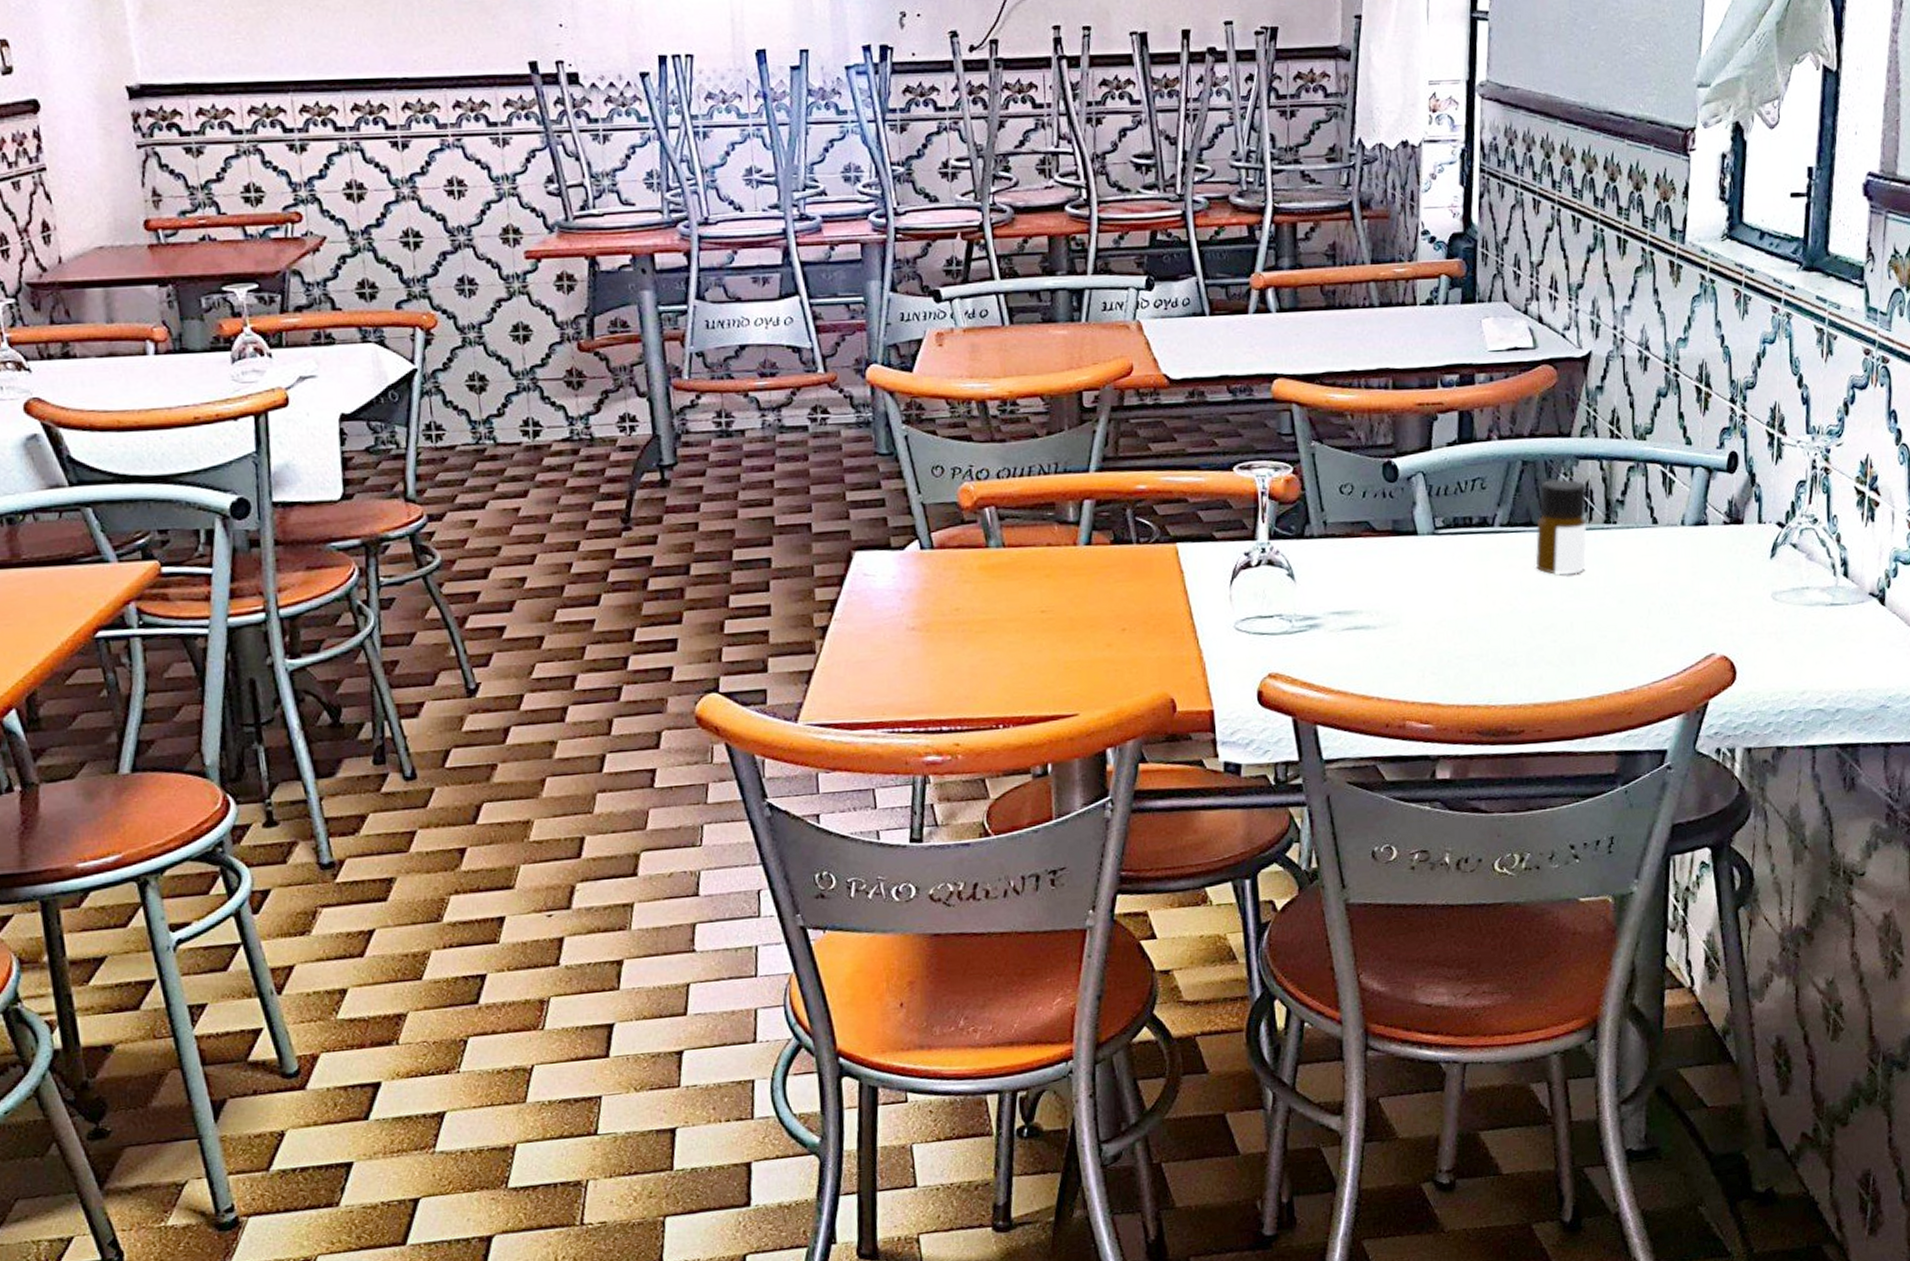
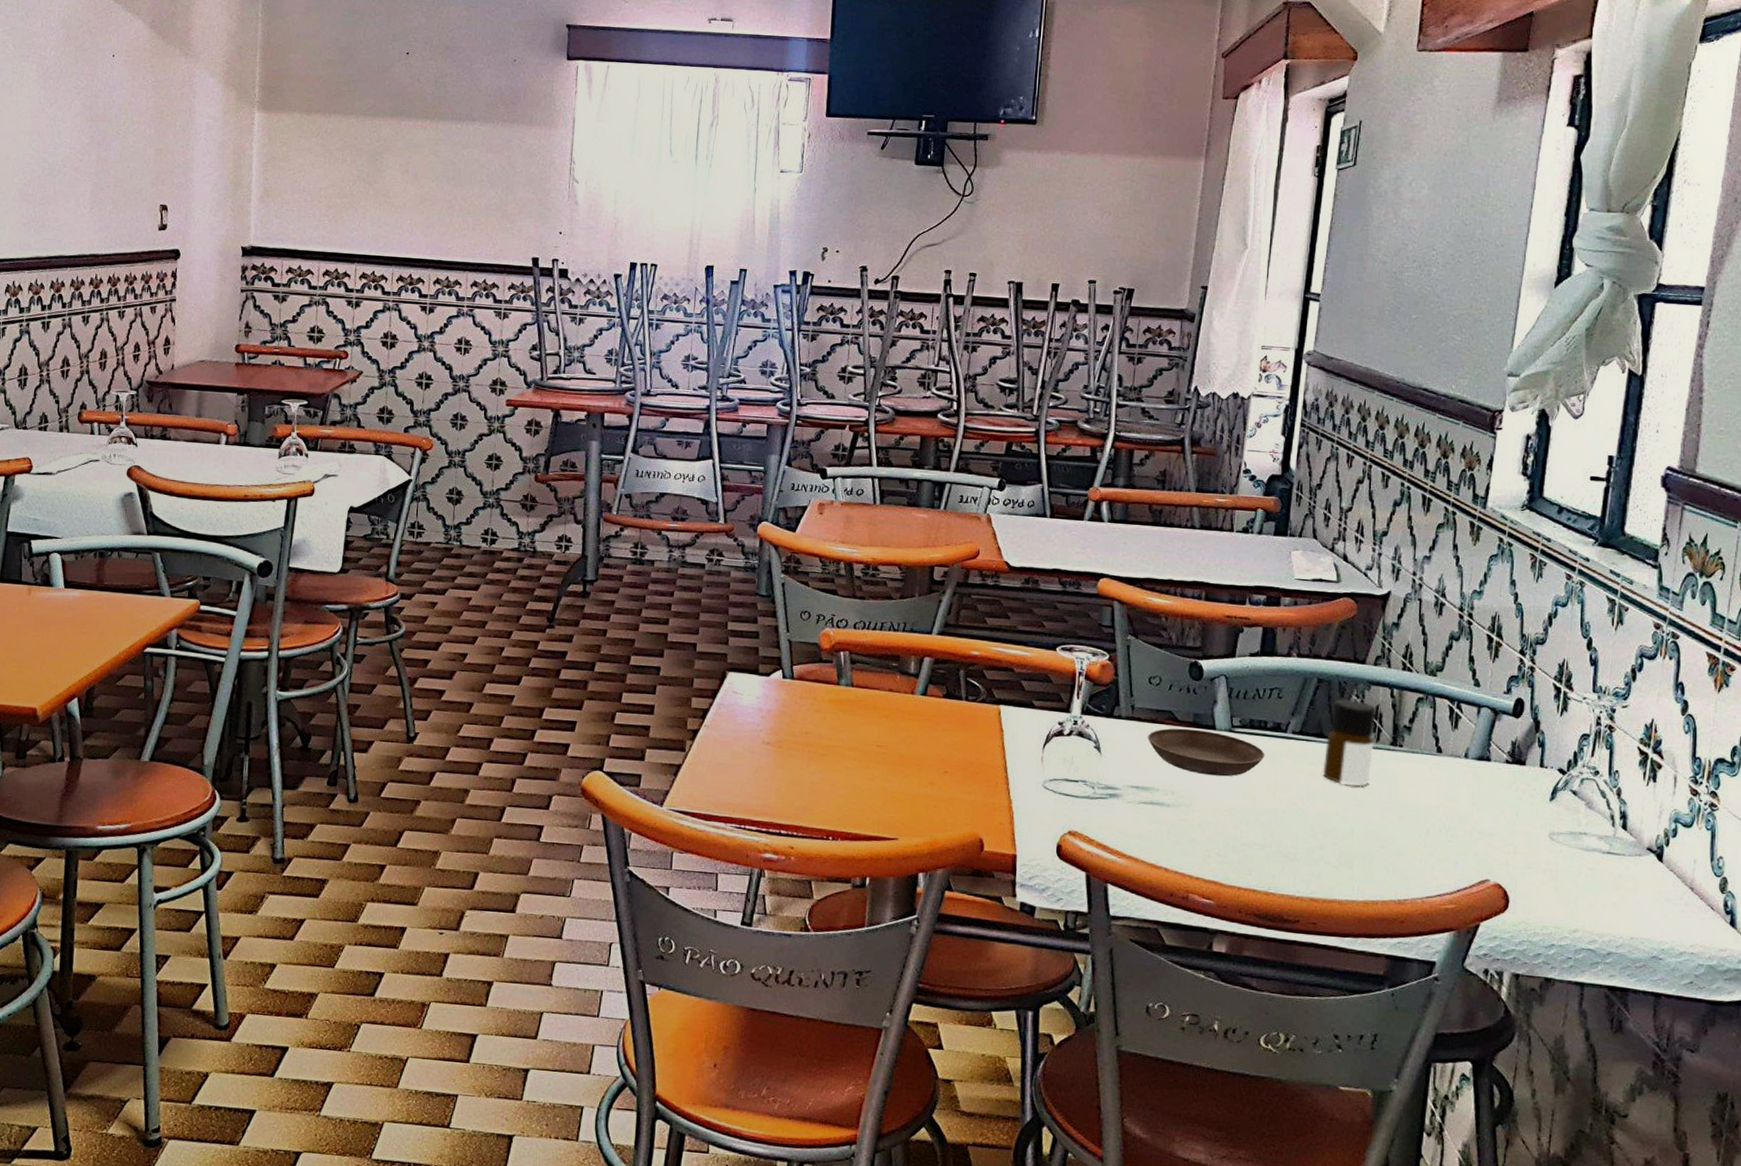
saucer: none [1345,537,1473,588] -> present [1148,728,1265,777]

